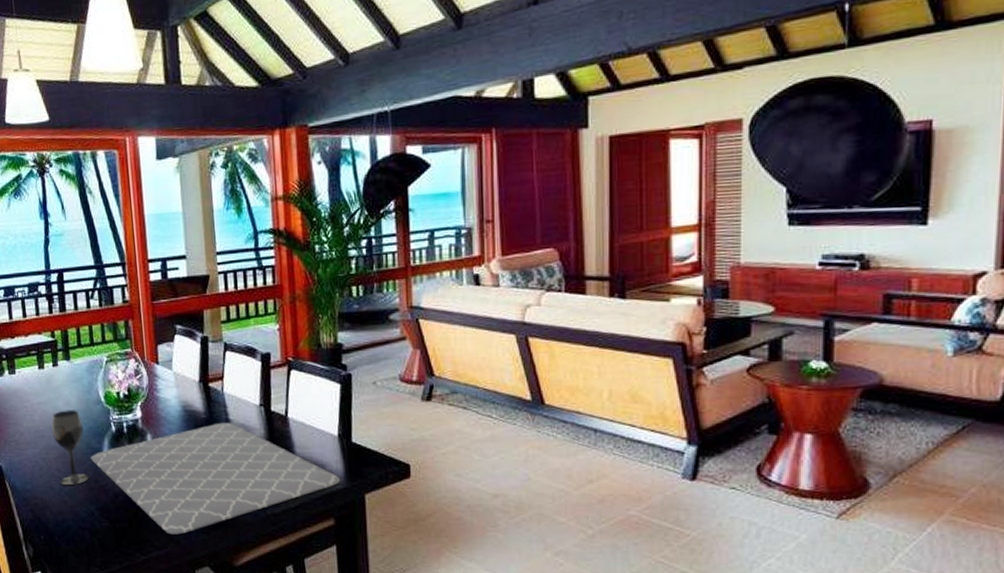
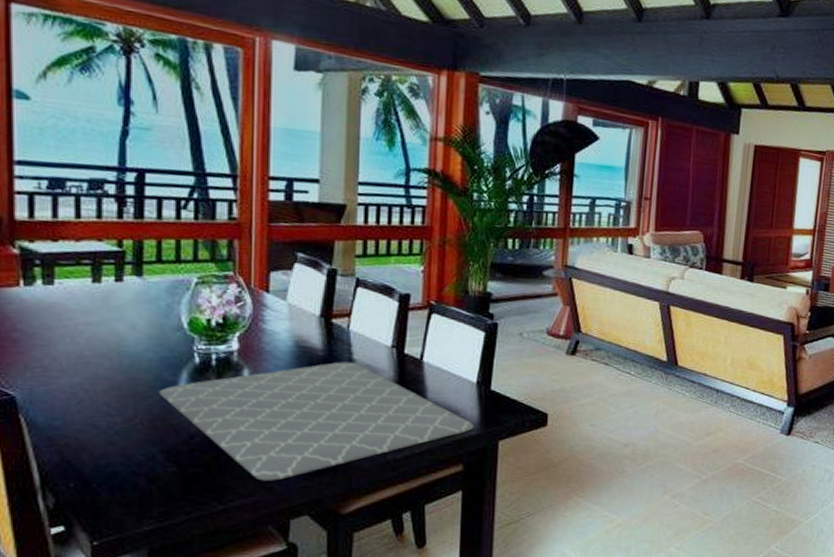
wine glass: present [51,410,90,486] -> none [103,334,154,424]

